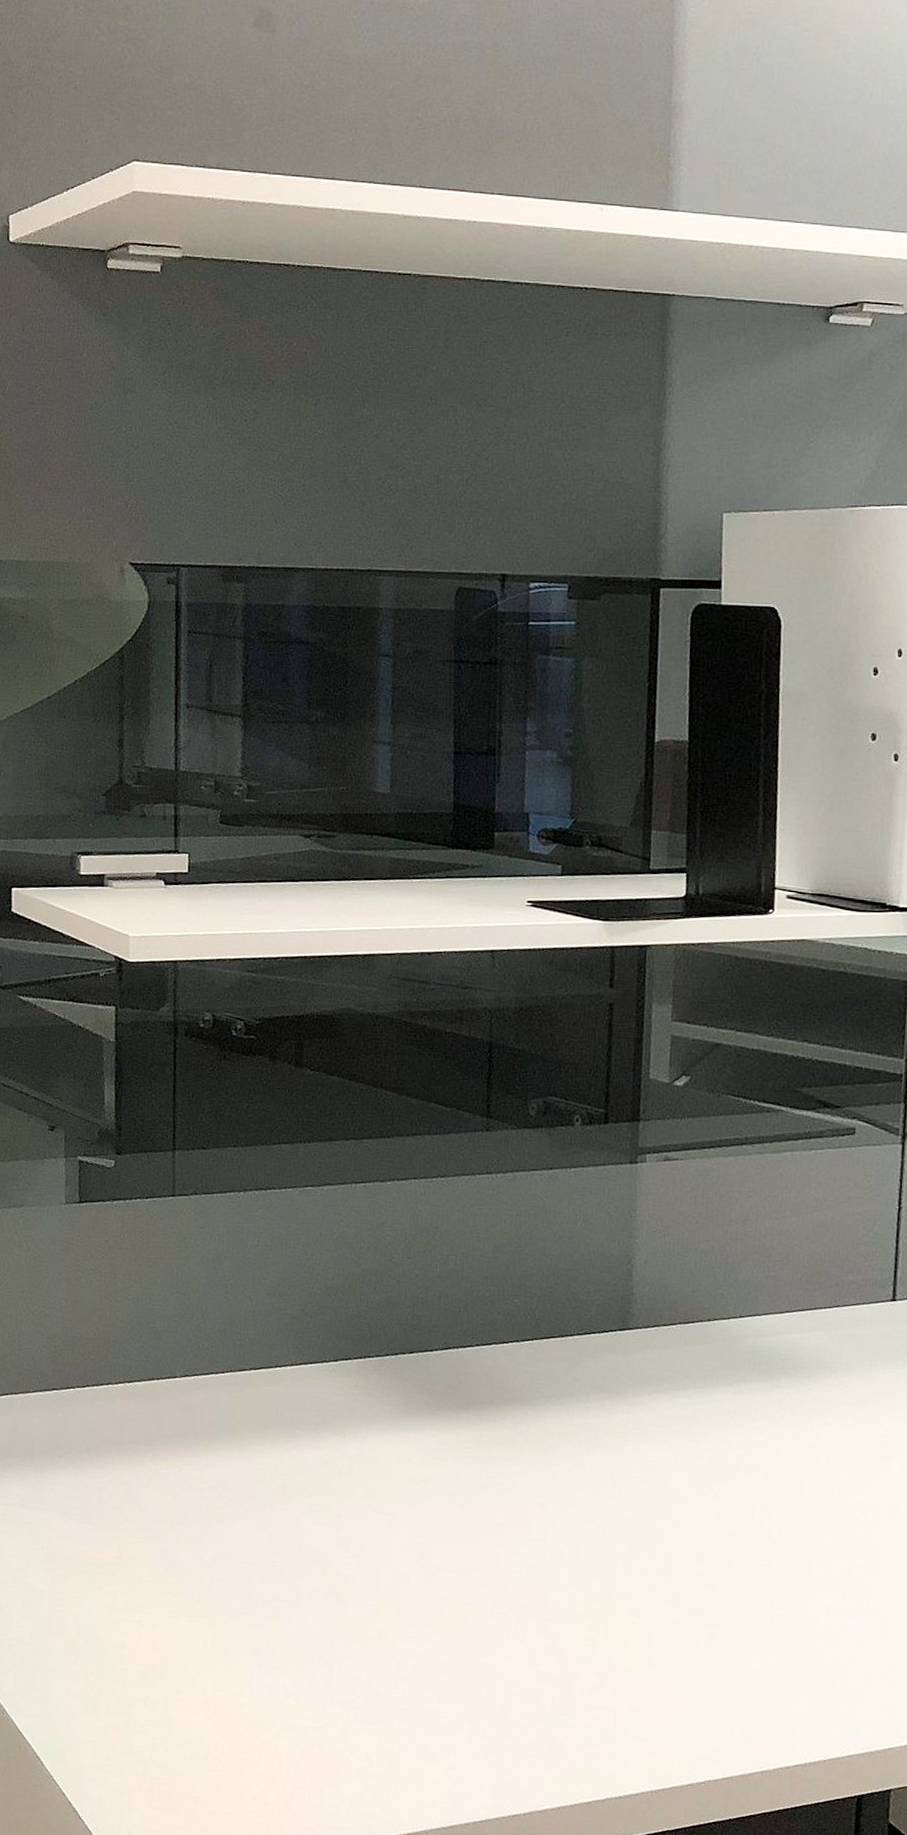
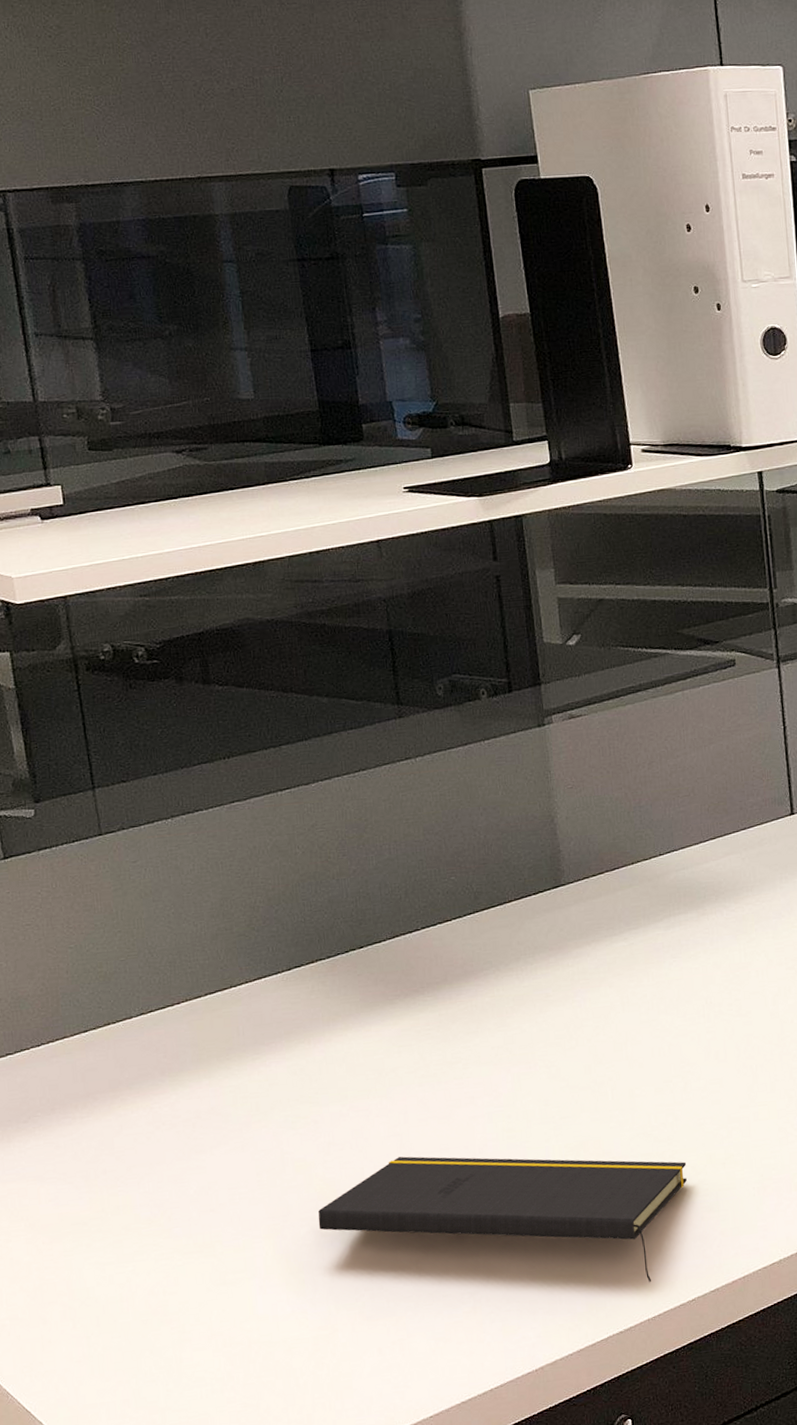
notepad: none [325,1568,719,1753] -> present [318,1156,687,1282]

